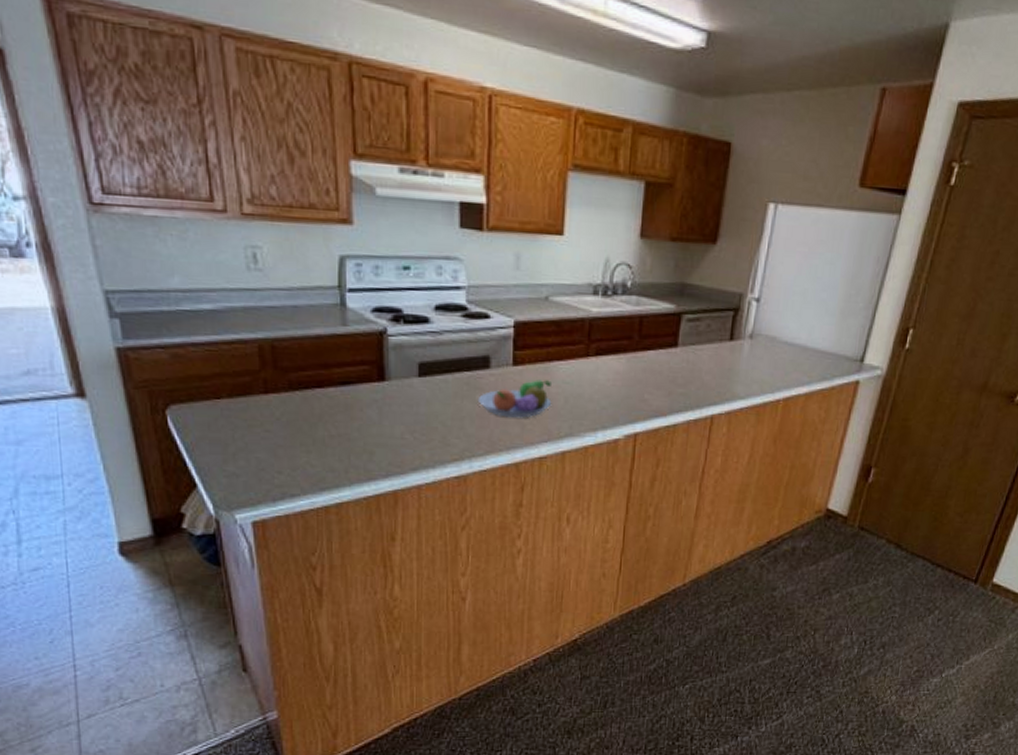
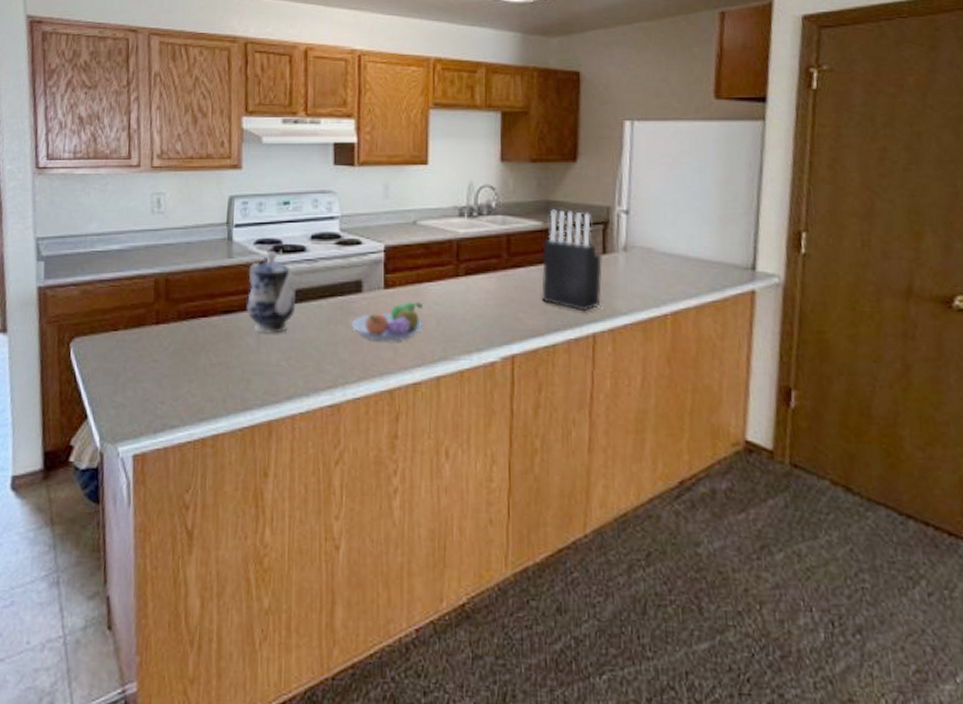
teapot: none [366,321,419,407] -> present [247,251,296,334]
knife block: none [667,293,729,395] -> present [541,210,602,312]

